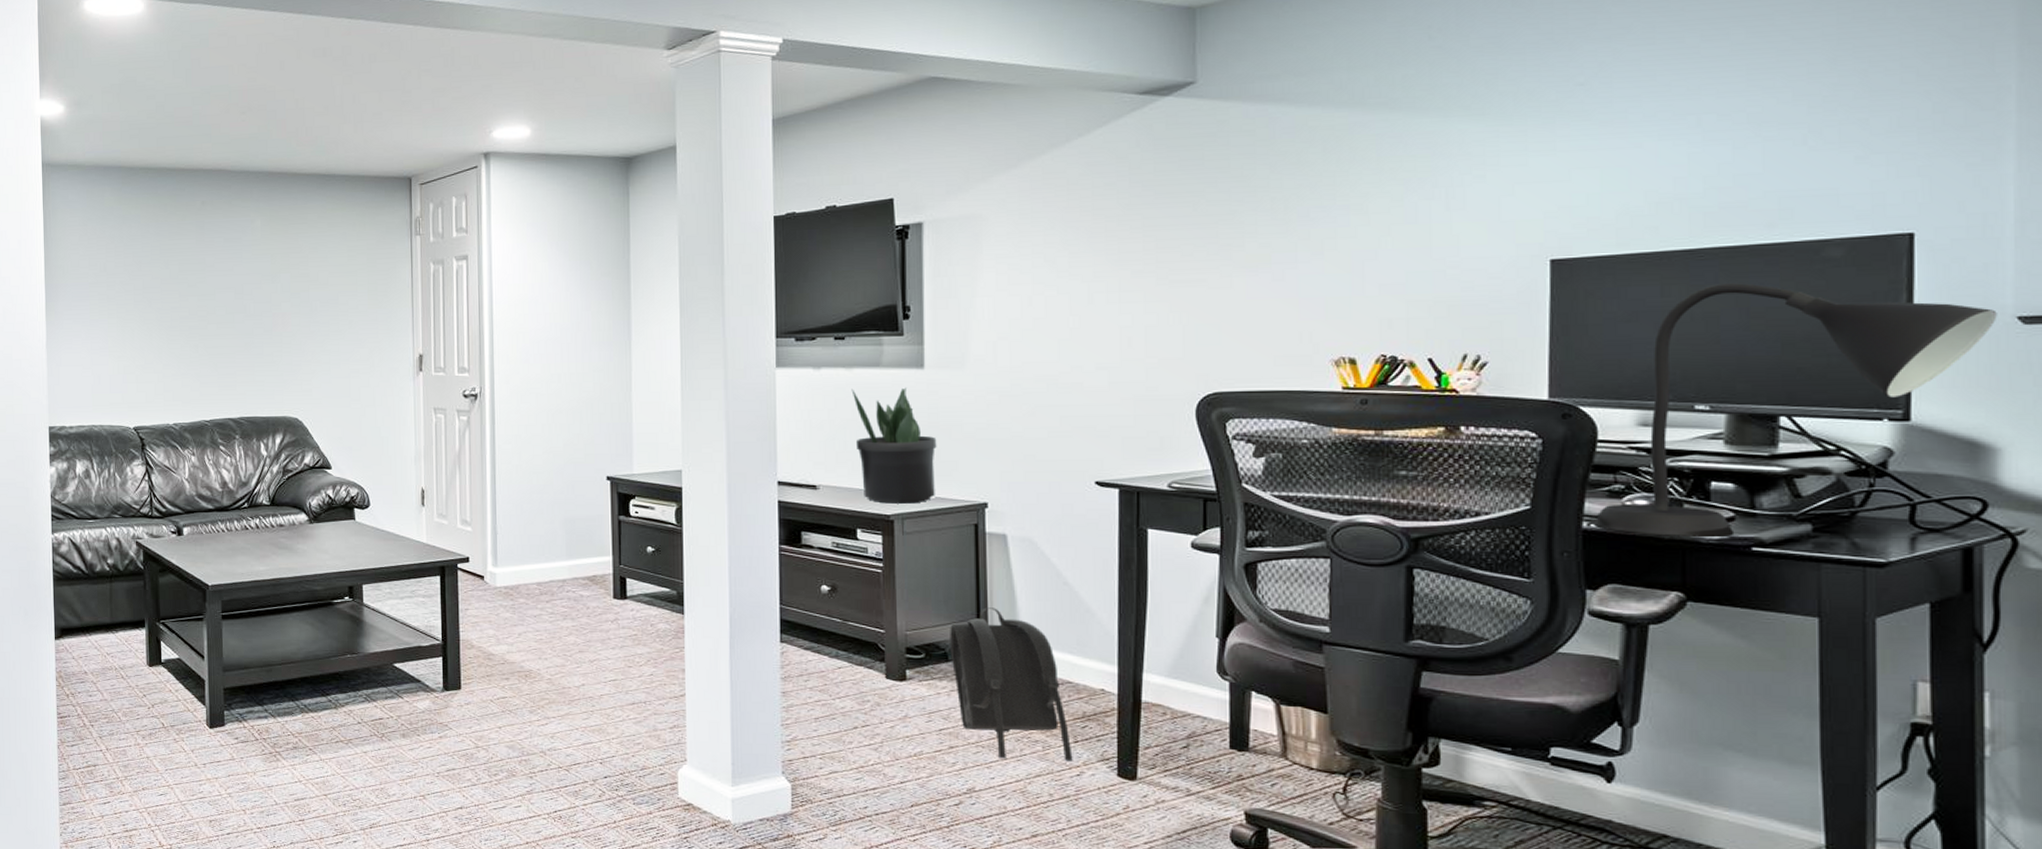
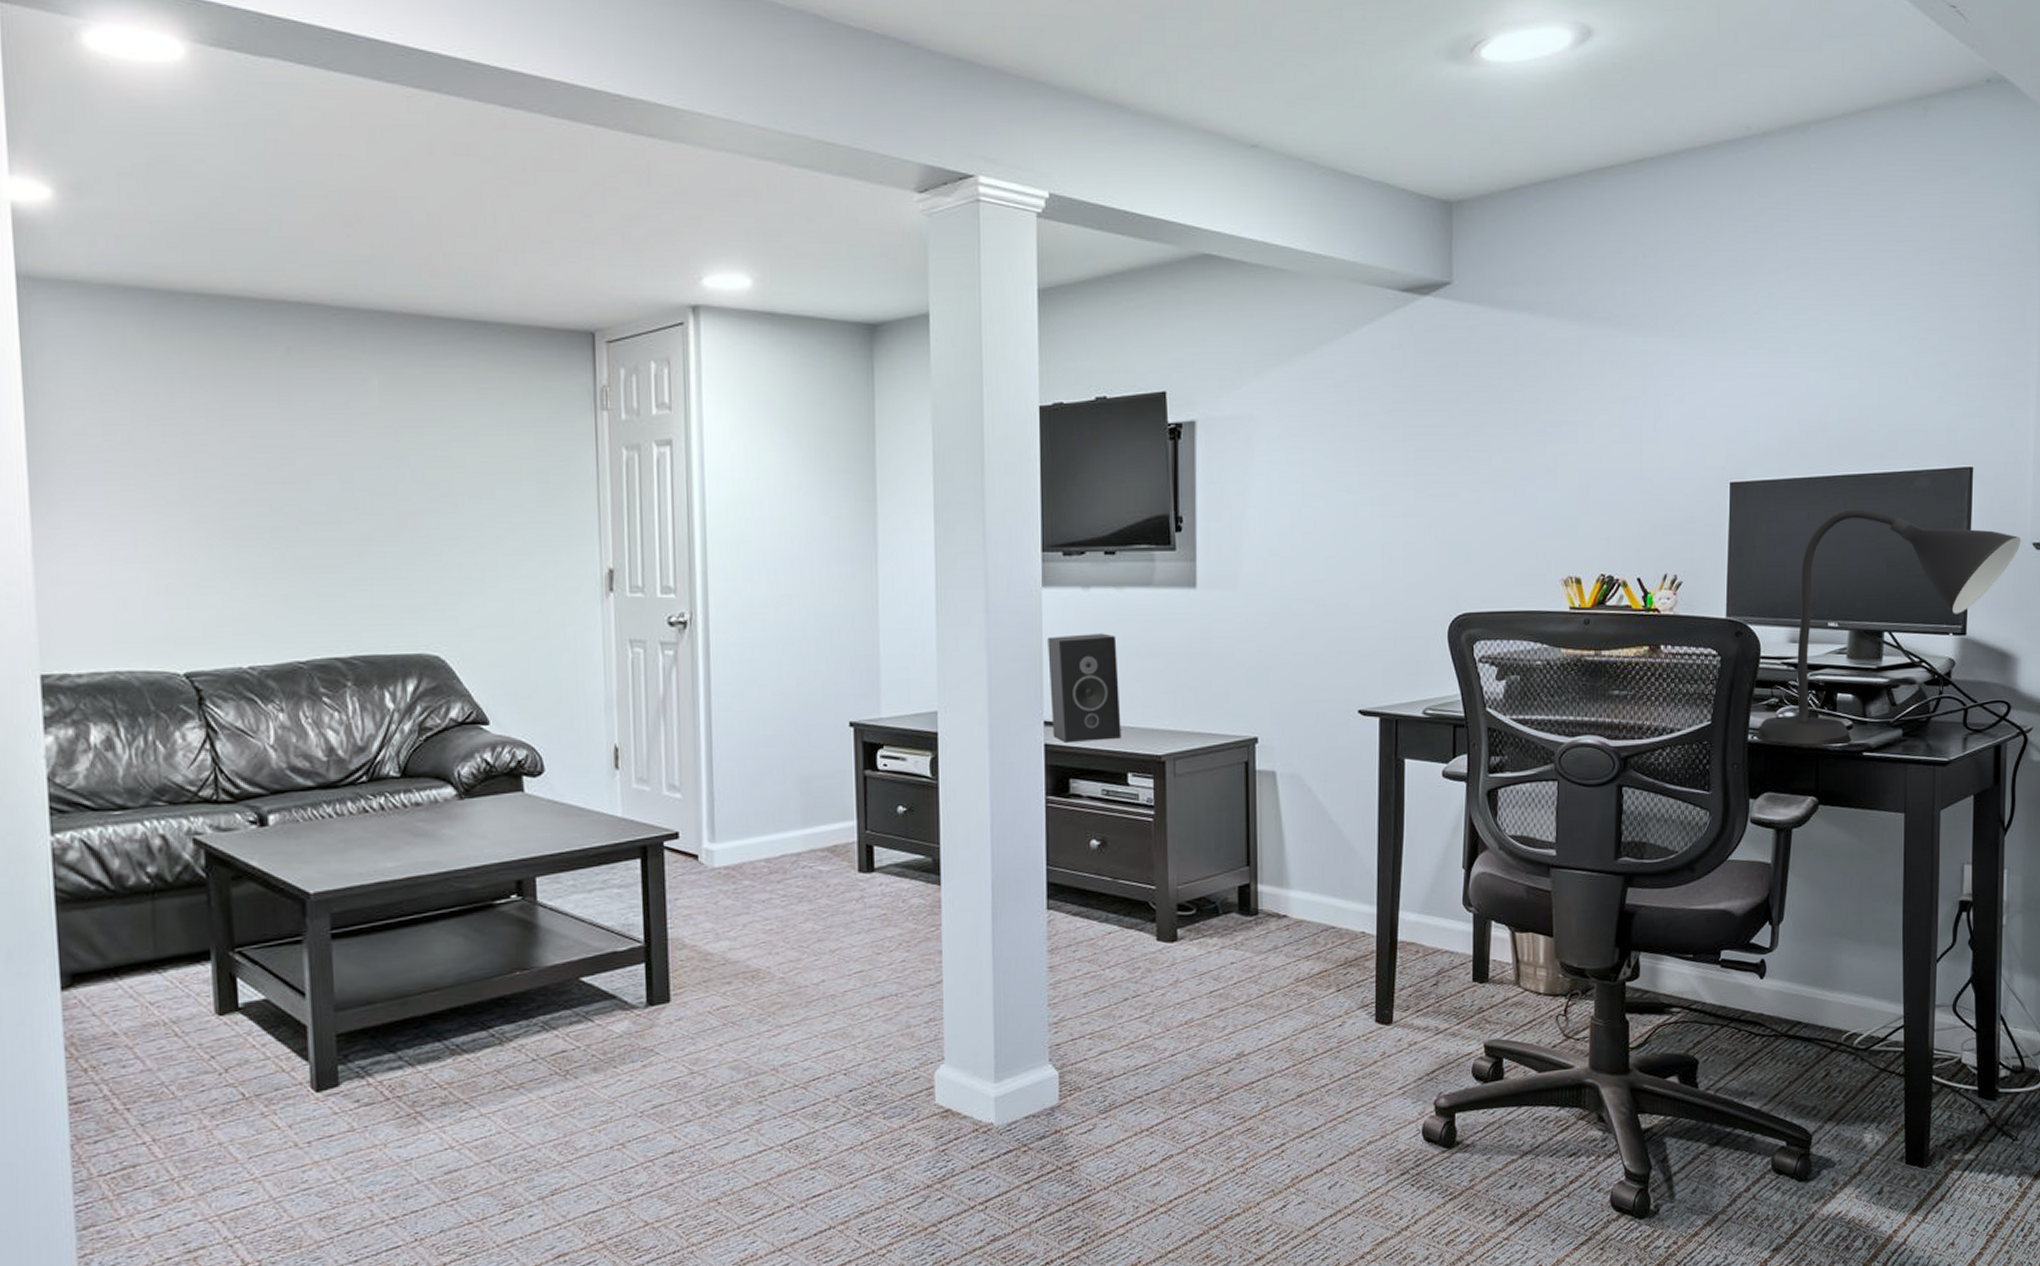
speaker: none [781,407,851,501] -> present [1047,633,1122,744]
planter: present [851,387,937,504] -> none [1122,609,1209,743]
backpack: present [950,607,1073,762] -> none [1220,853,1336,1016]

